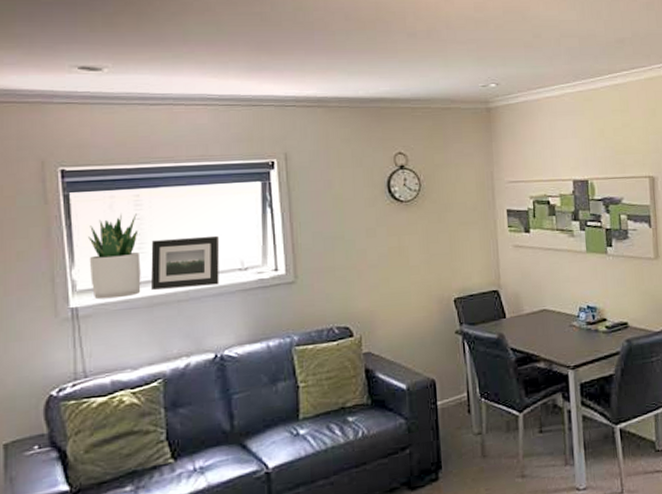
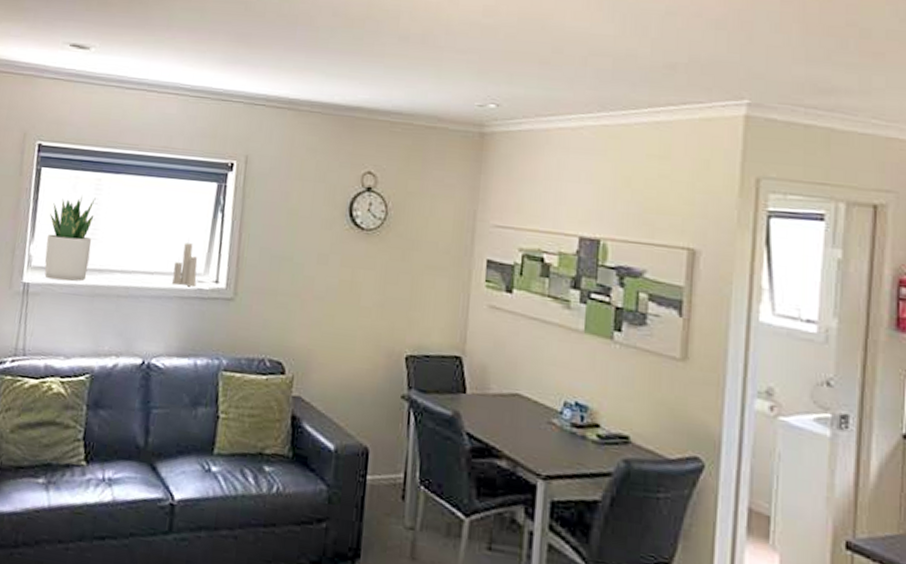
picture frame: present [151,236,220,290] -> none [96,228,167,286]
candle: none [232,235,257,281] -> present [172,237,198,288]

